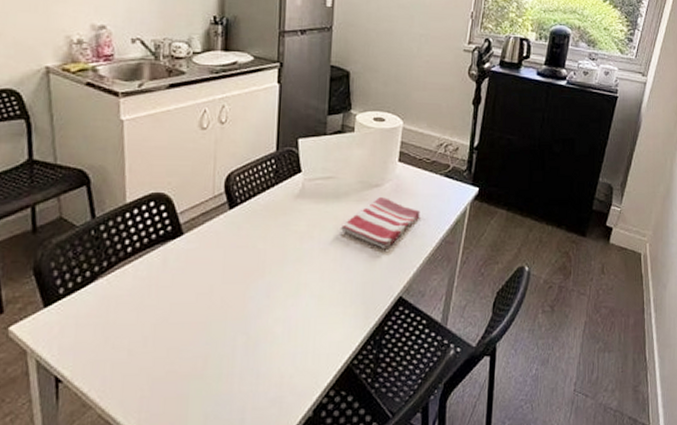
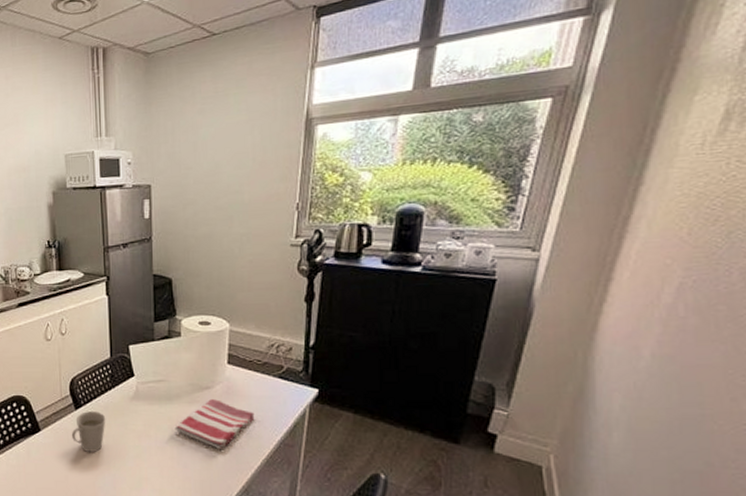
mug: none [221,211,265,257] -> present [71,411,106,452]

